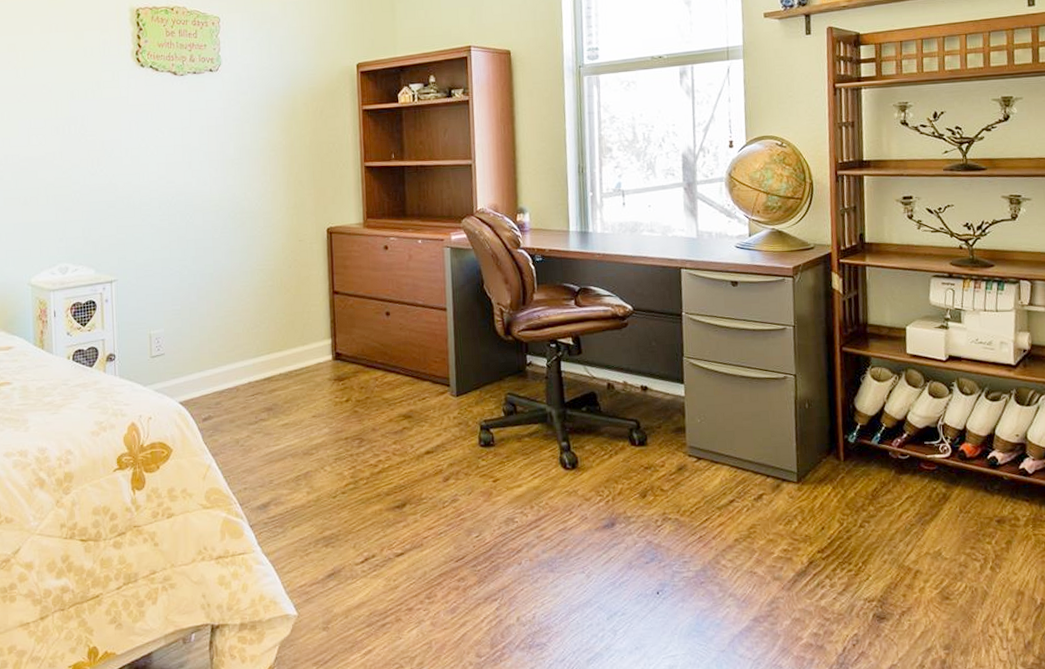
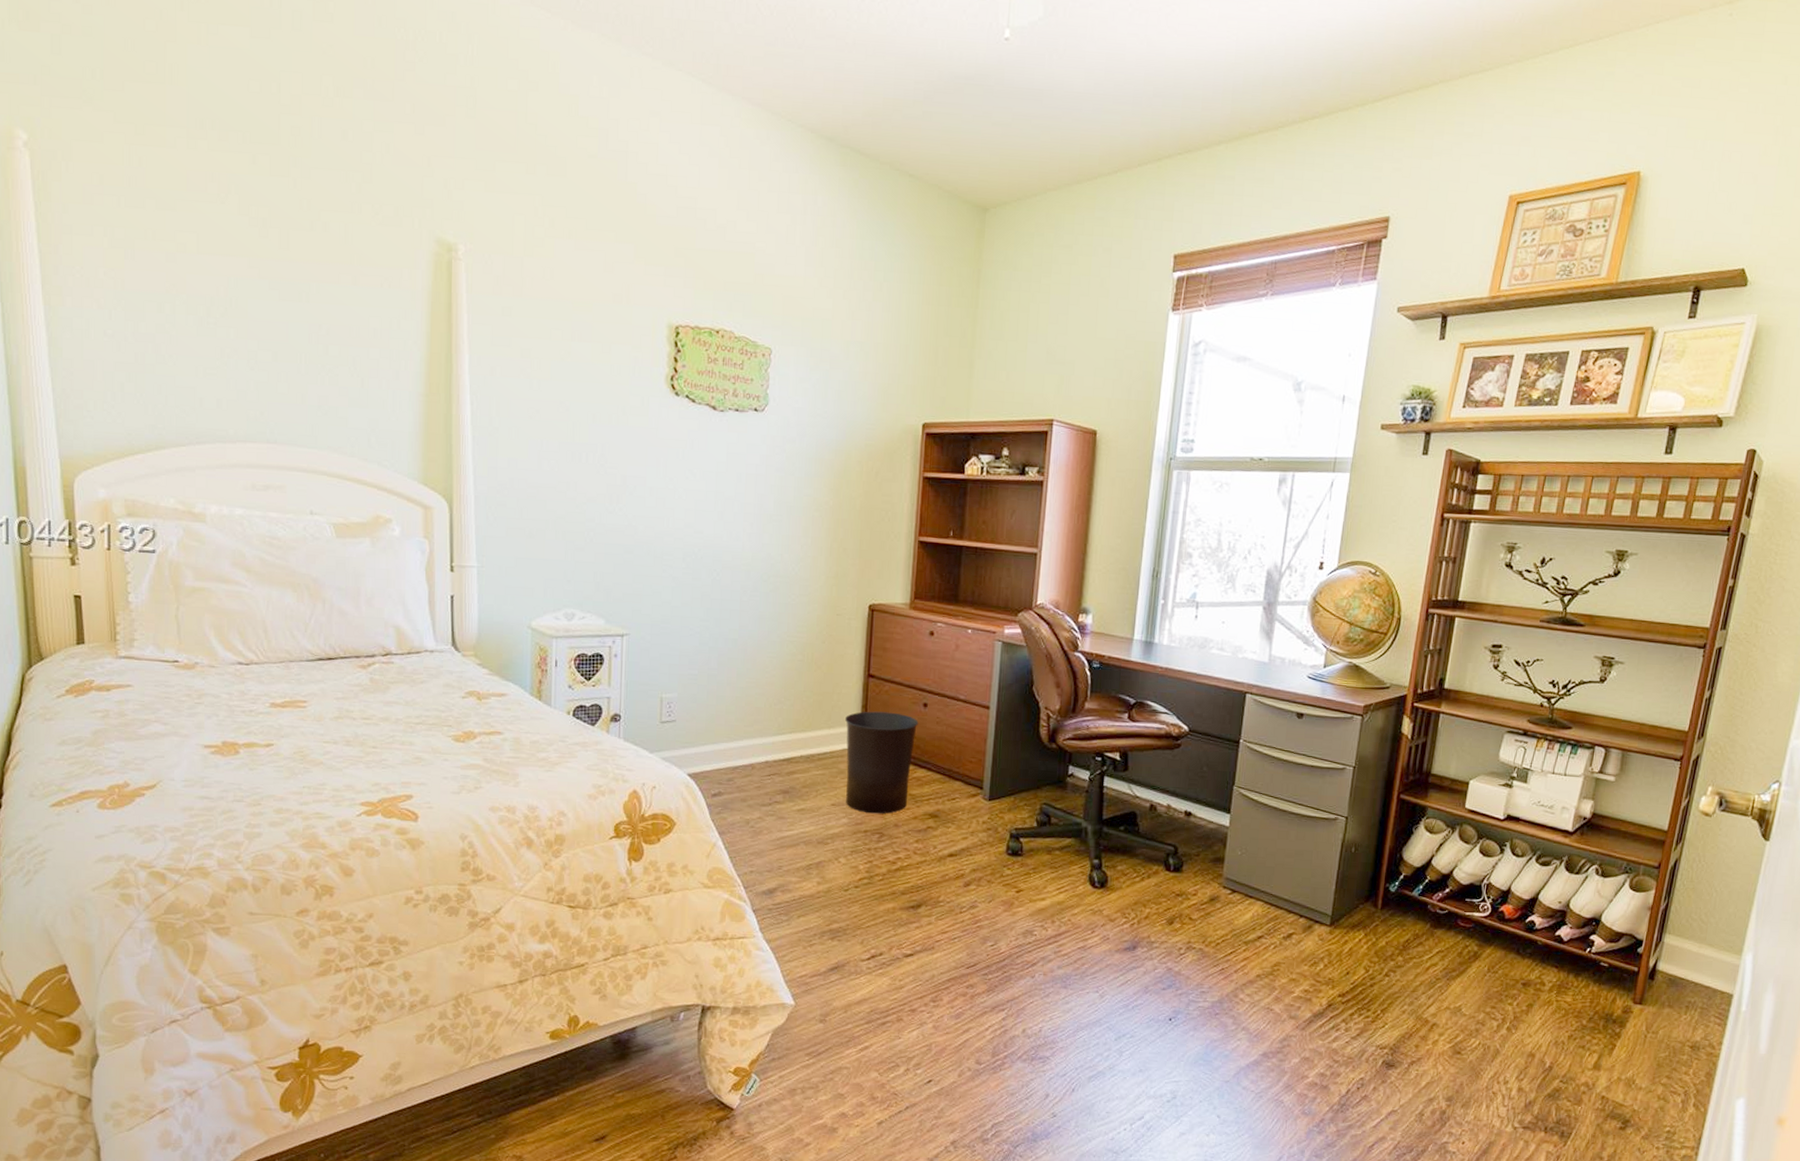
waste bin: none [317,324,384,421] -> present [845,711,919,814]

